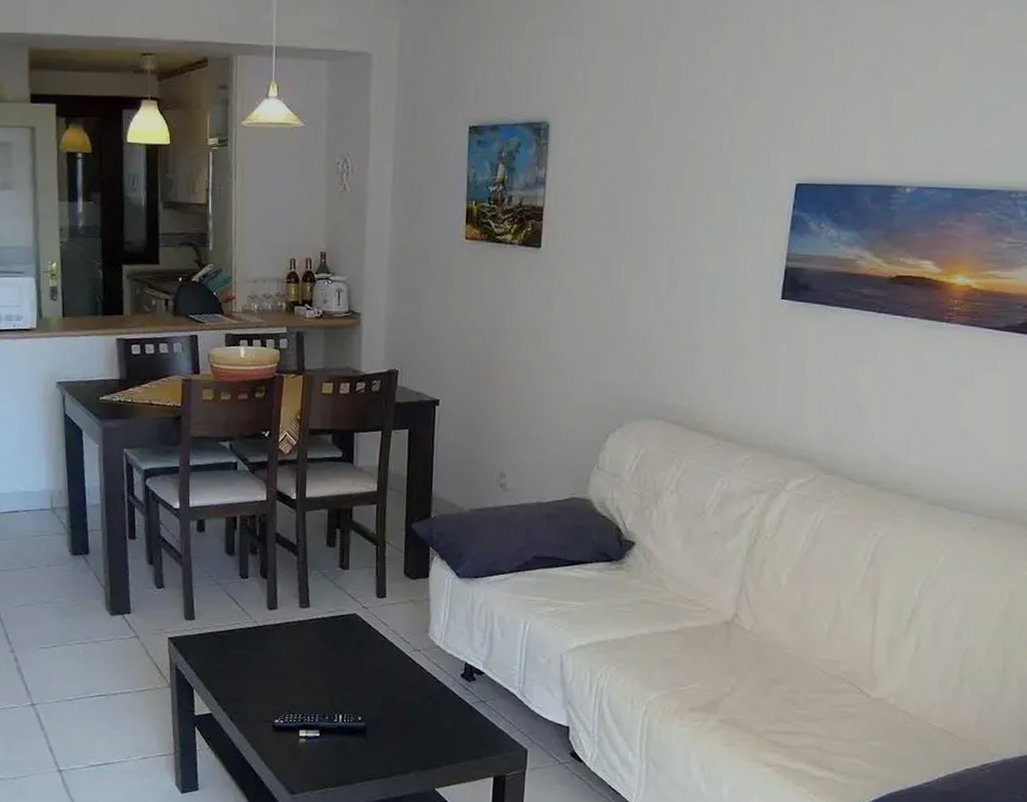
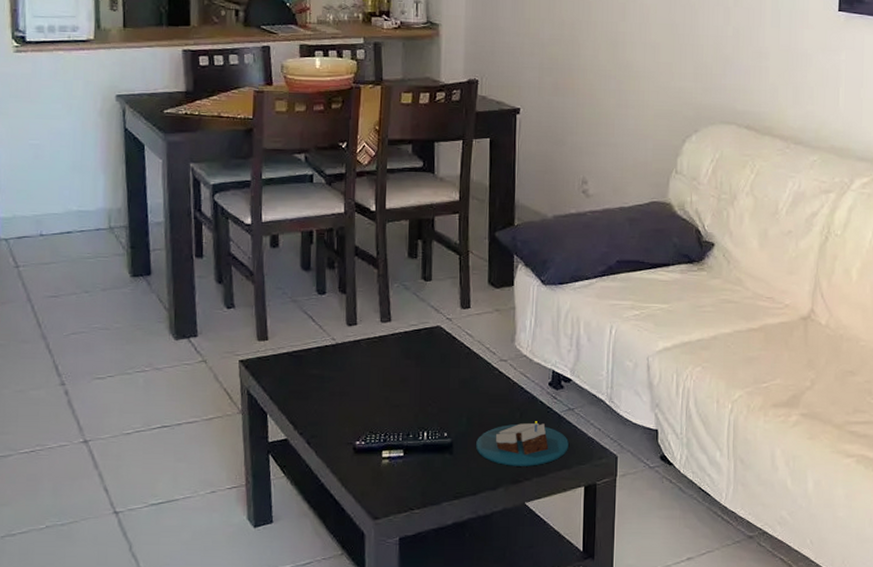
candle: none [389,711,479,754] -> present [476,421,569,466]

